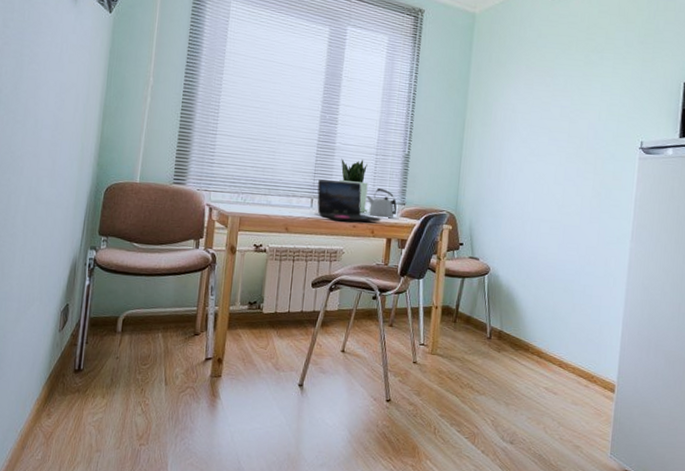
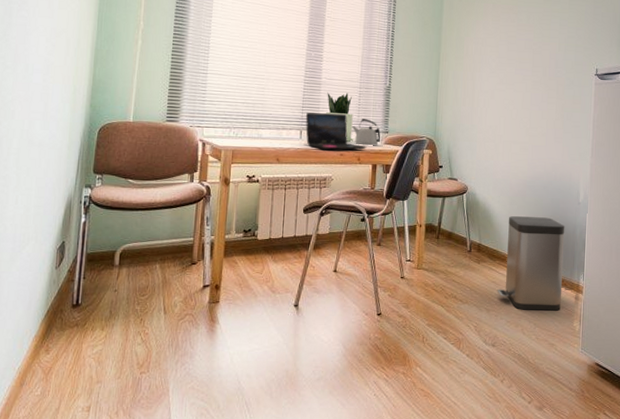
pedal bin: none [518,302,598,410] -> present [497,216,565,311]

